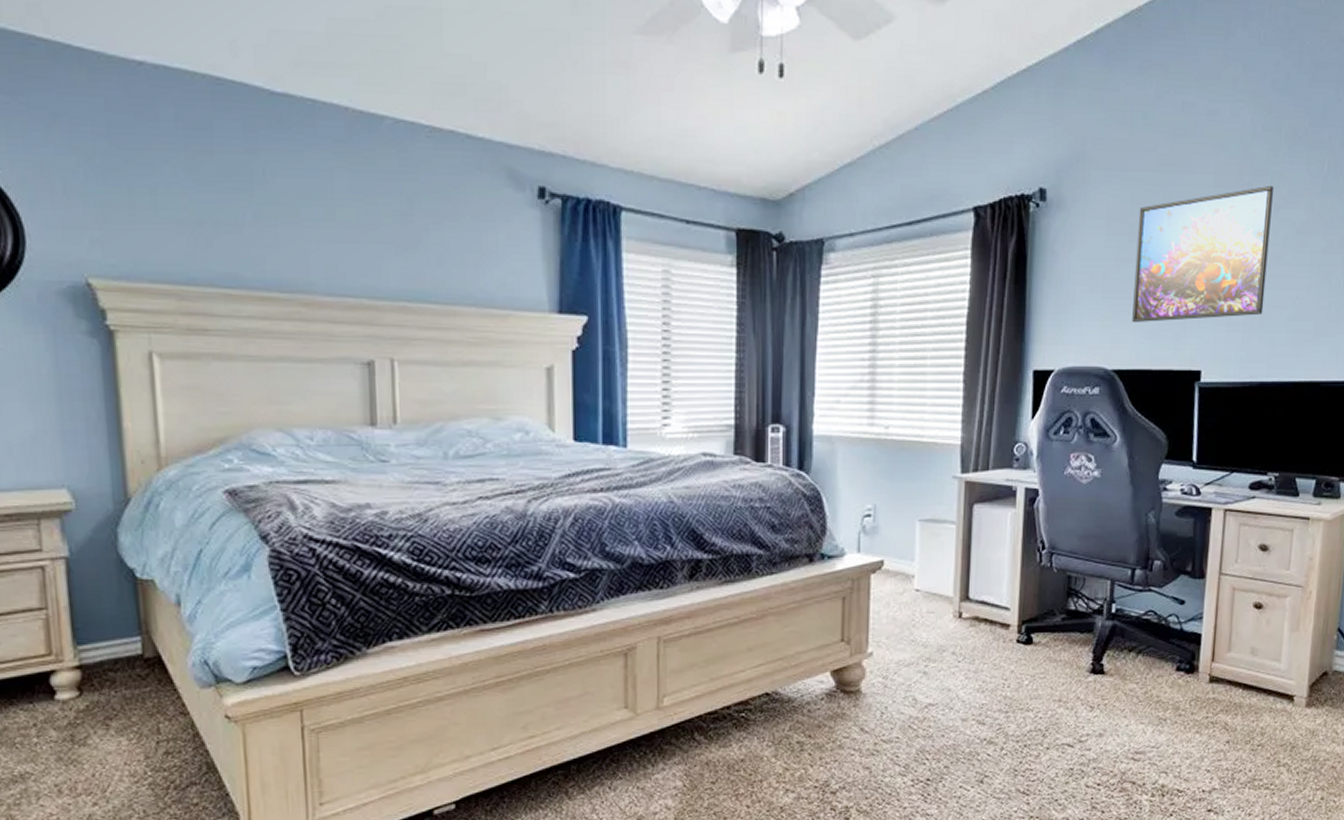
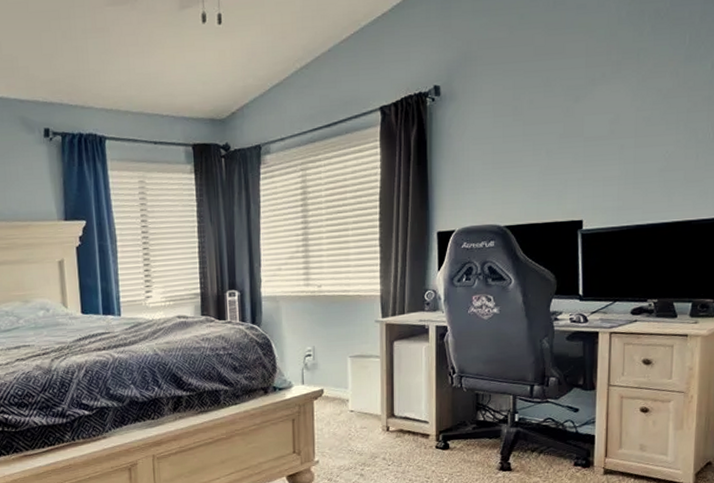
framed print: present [1132,185,1273,323] -> none [520,60,640,187]

